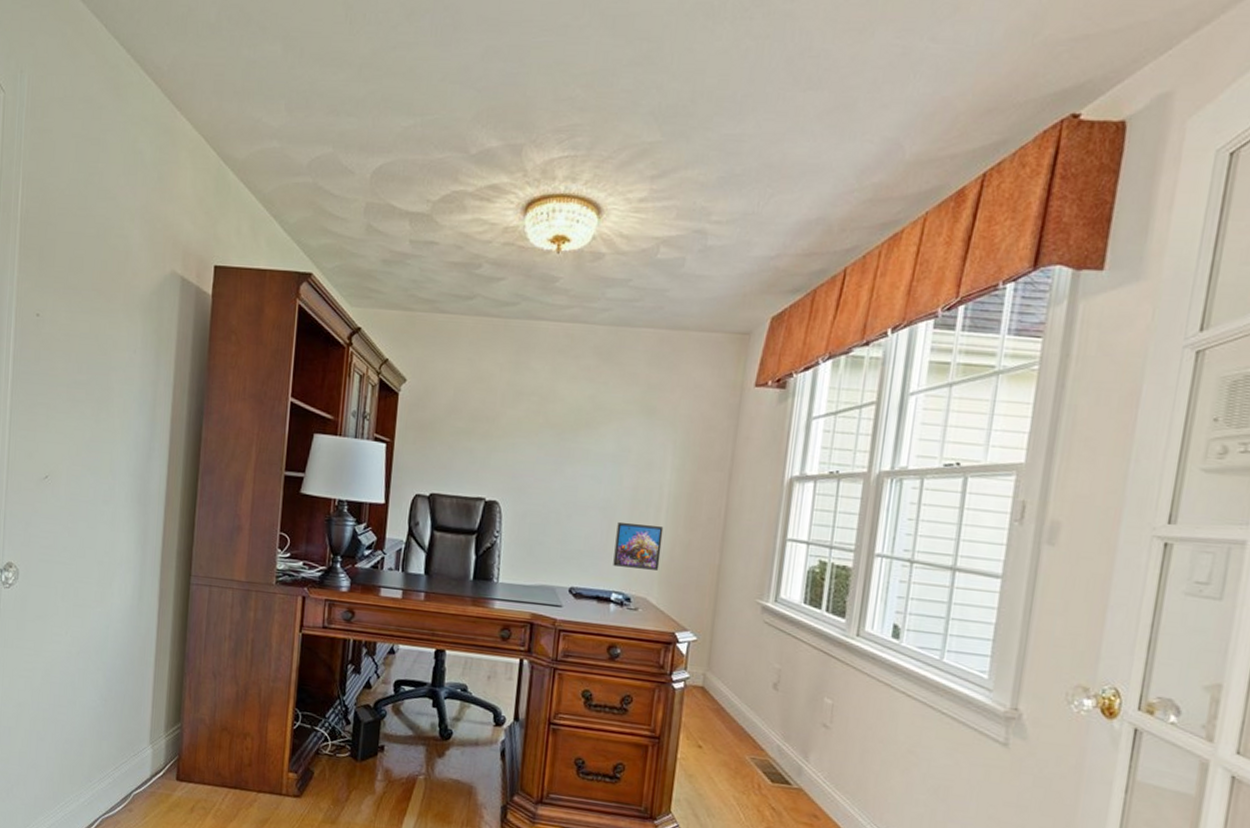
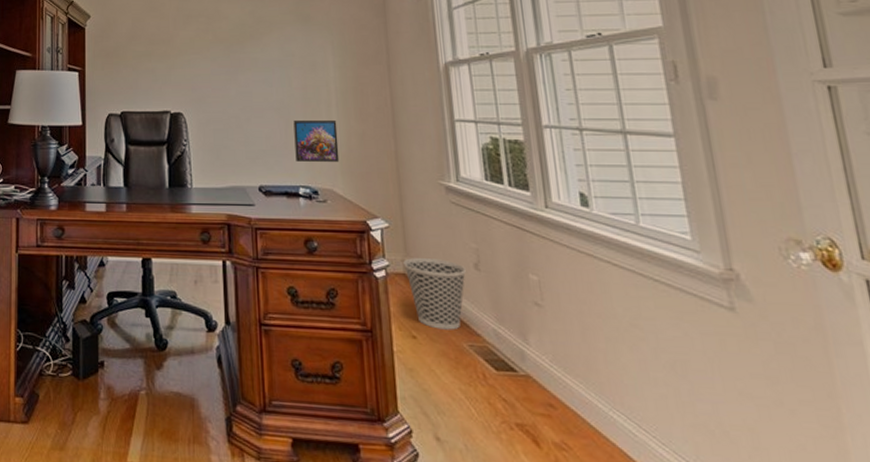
wastebasket: none [703,672,764,743] -> present [403,257,466,330]

